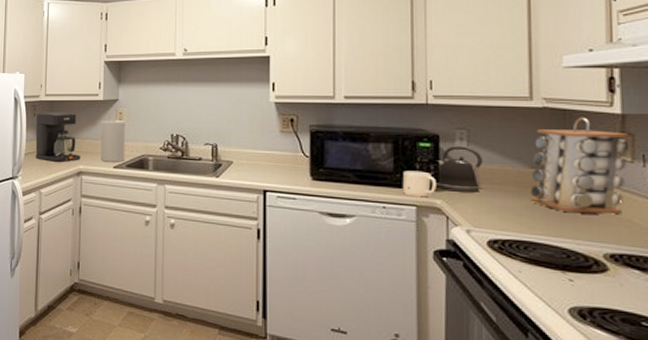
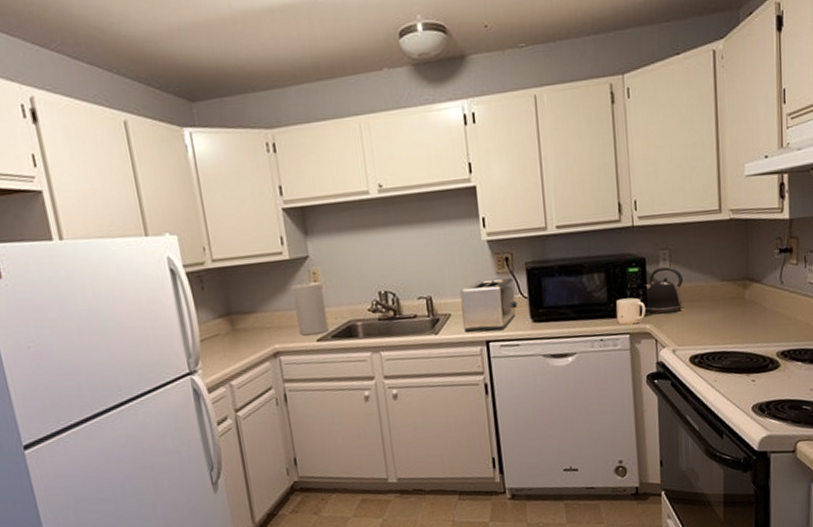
coffee maker: present [35,112,80,163] -> none [204,279,274,346]
toaster: none [244,136,298,183] -> present [460,278,518,333]
spice rack: present [530,117,629,215] -> none [721,225,795,319]

